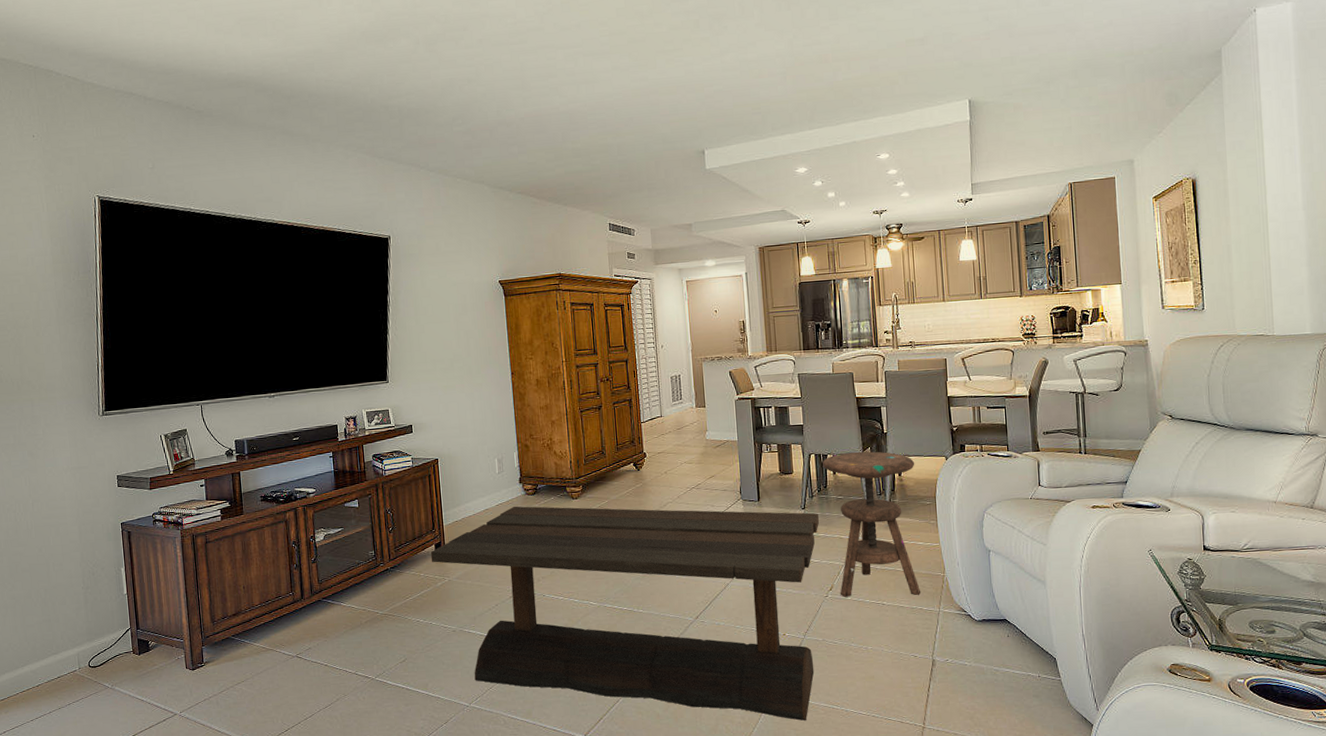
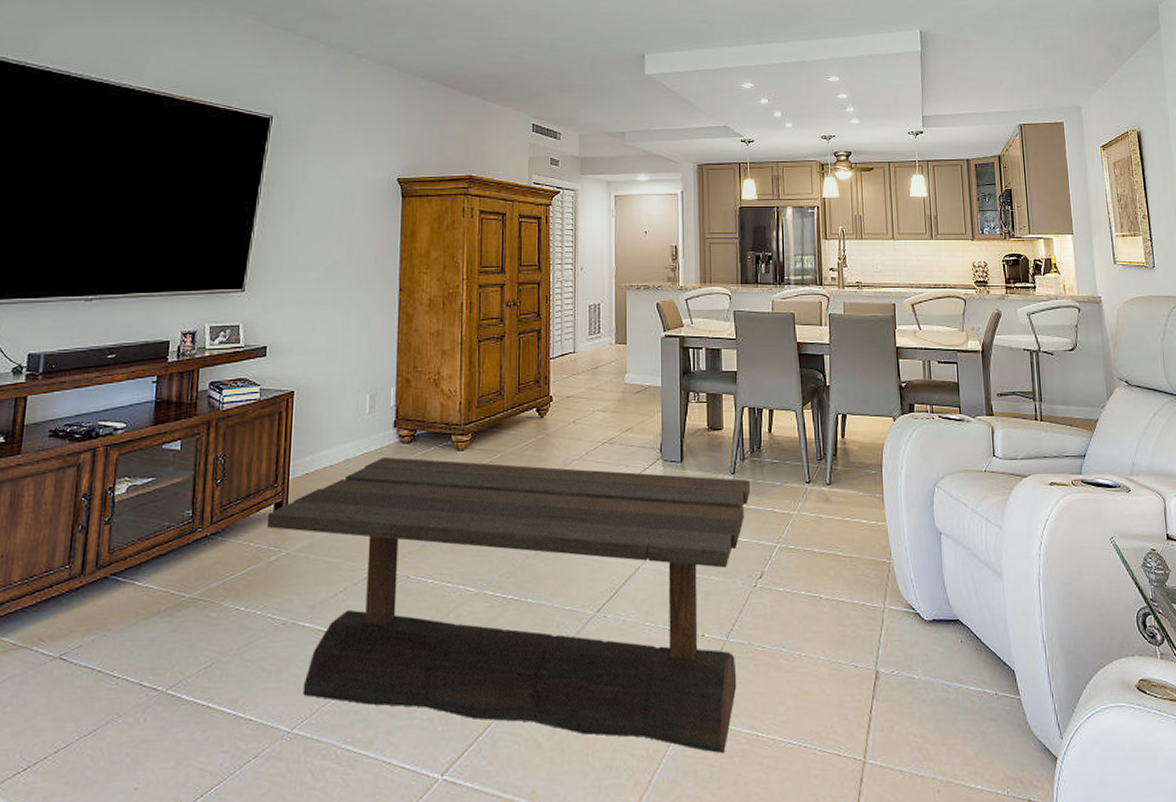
side table: present [823,451,921,597] -> none [757,406,864,587]

